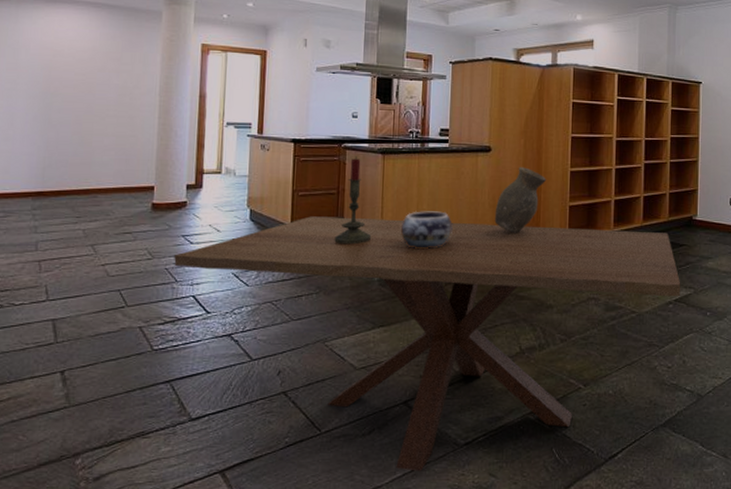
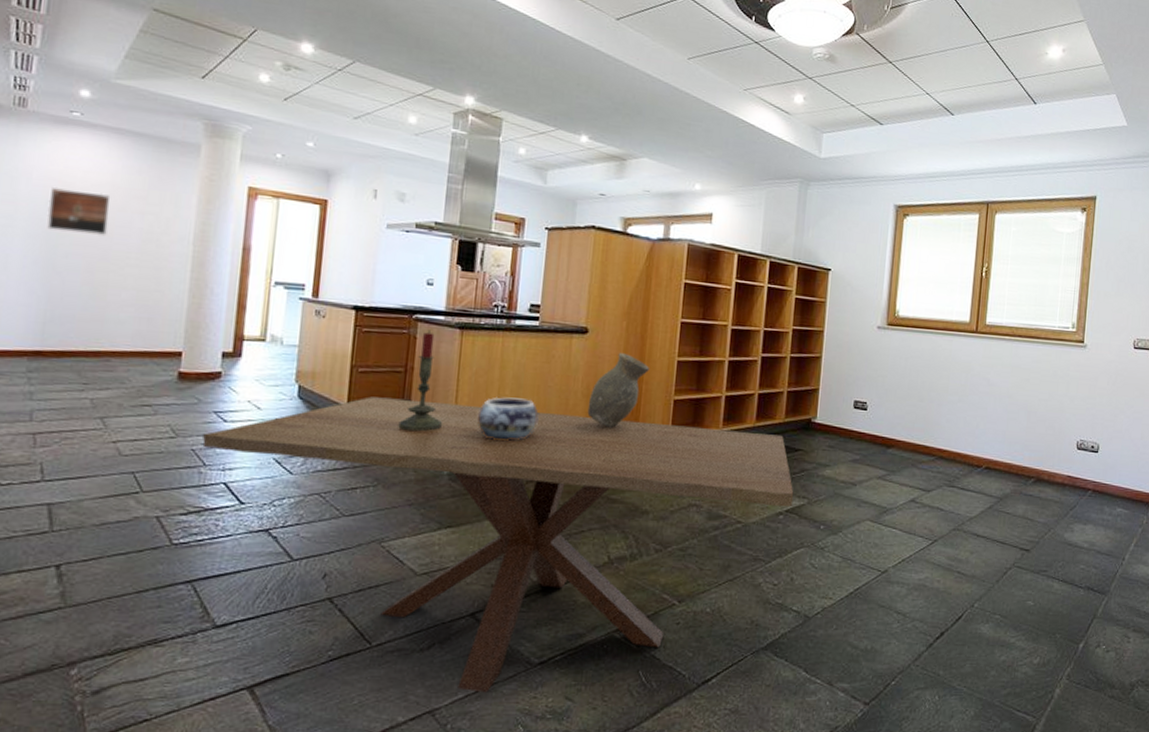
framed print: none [43,56,92,93] -> present [47,188,111,236]

